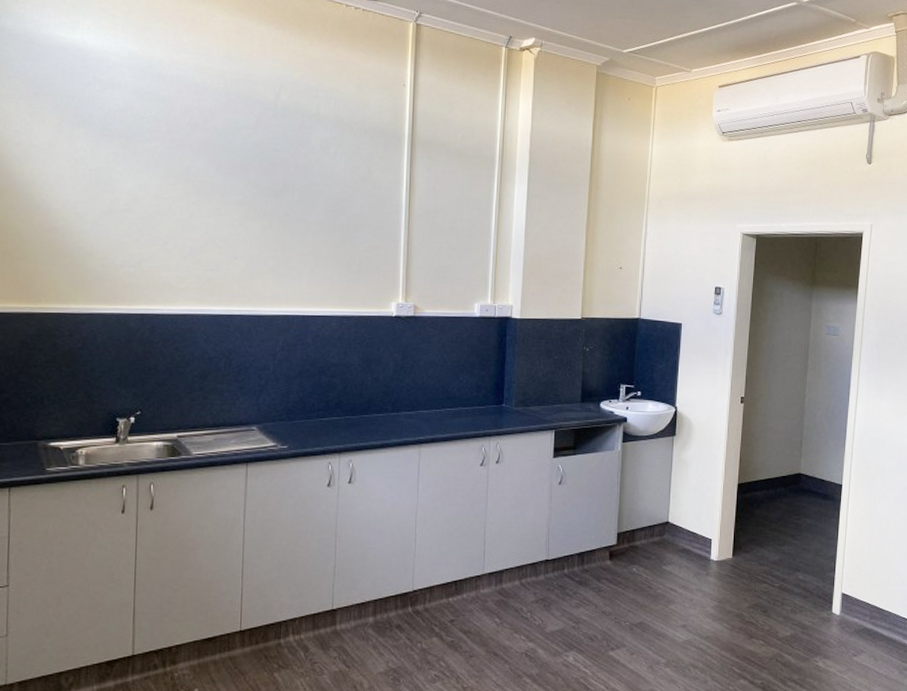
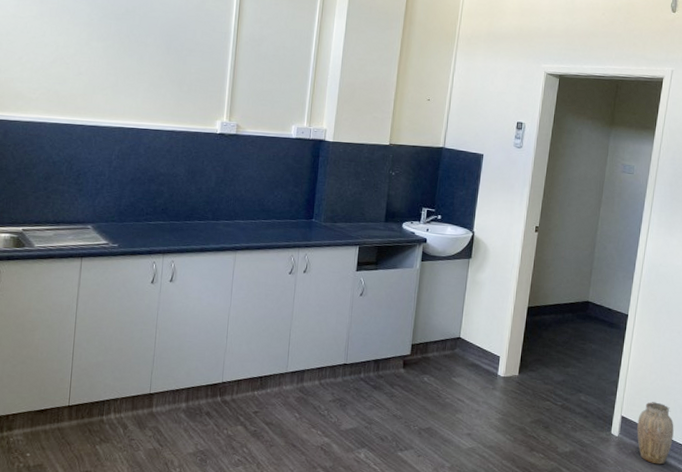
vase: none [858,575,896,642] -> present [637,402,674,465]

